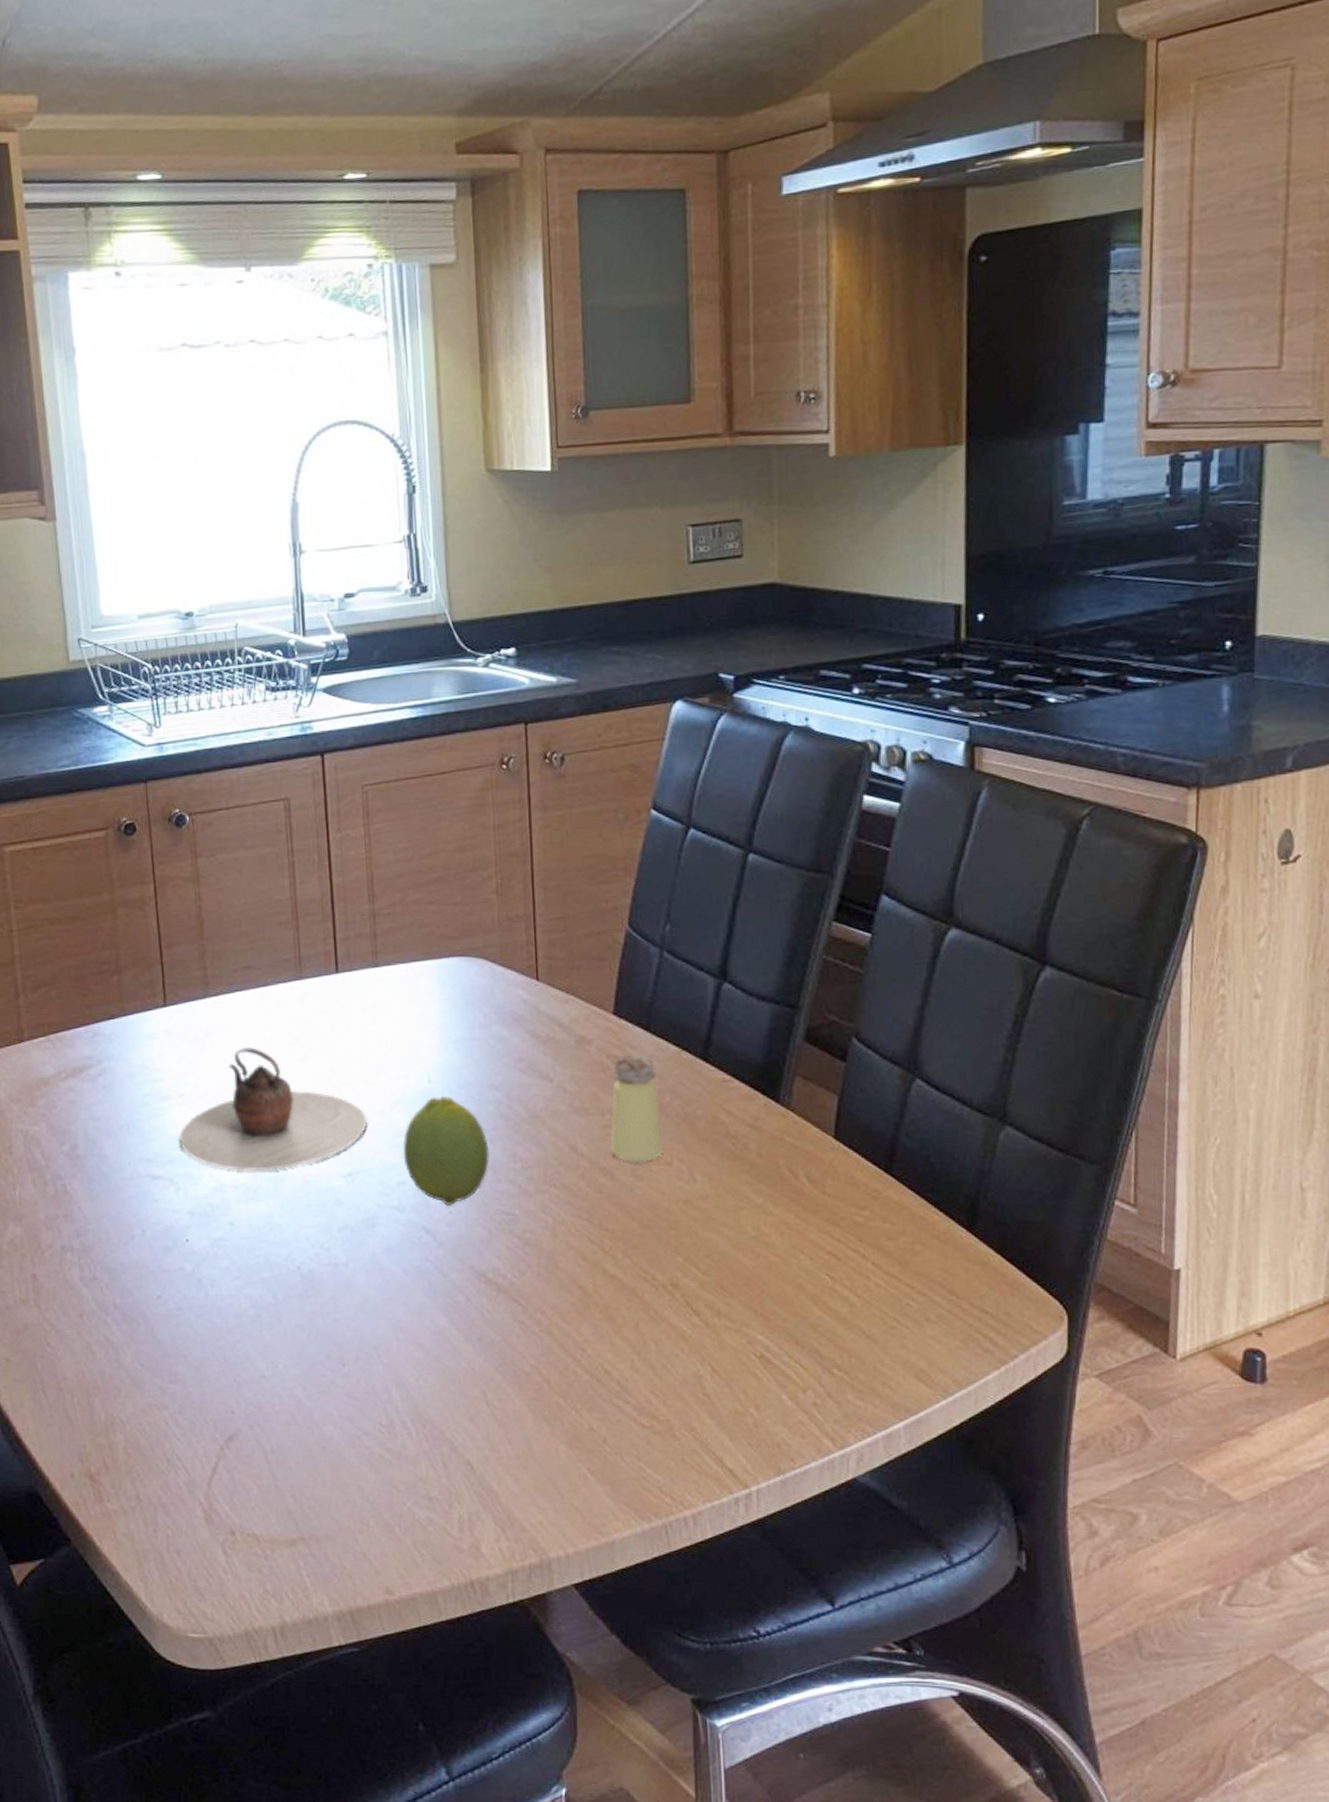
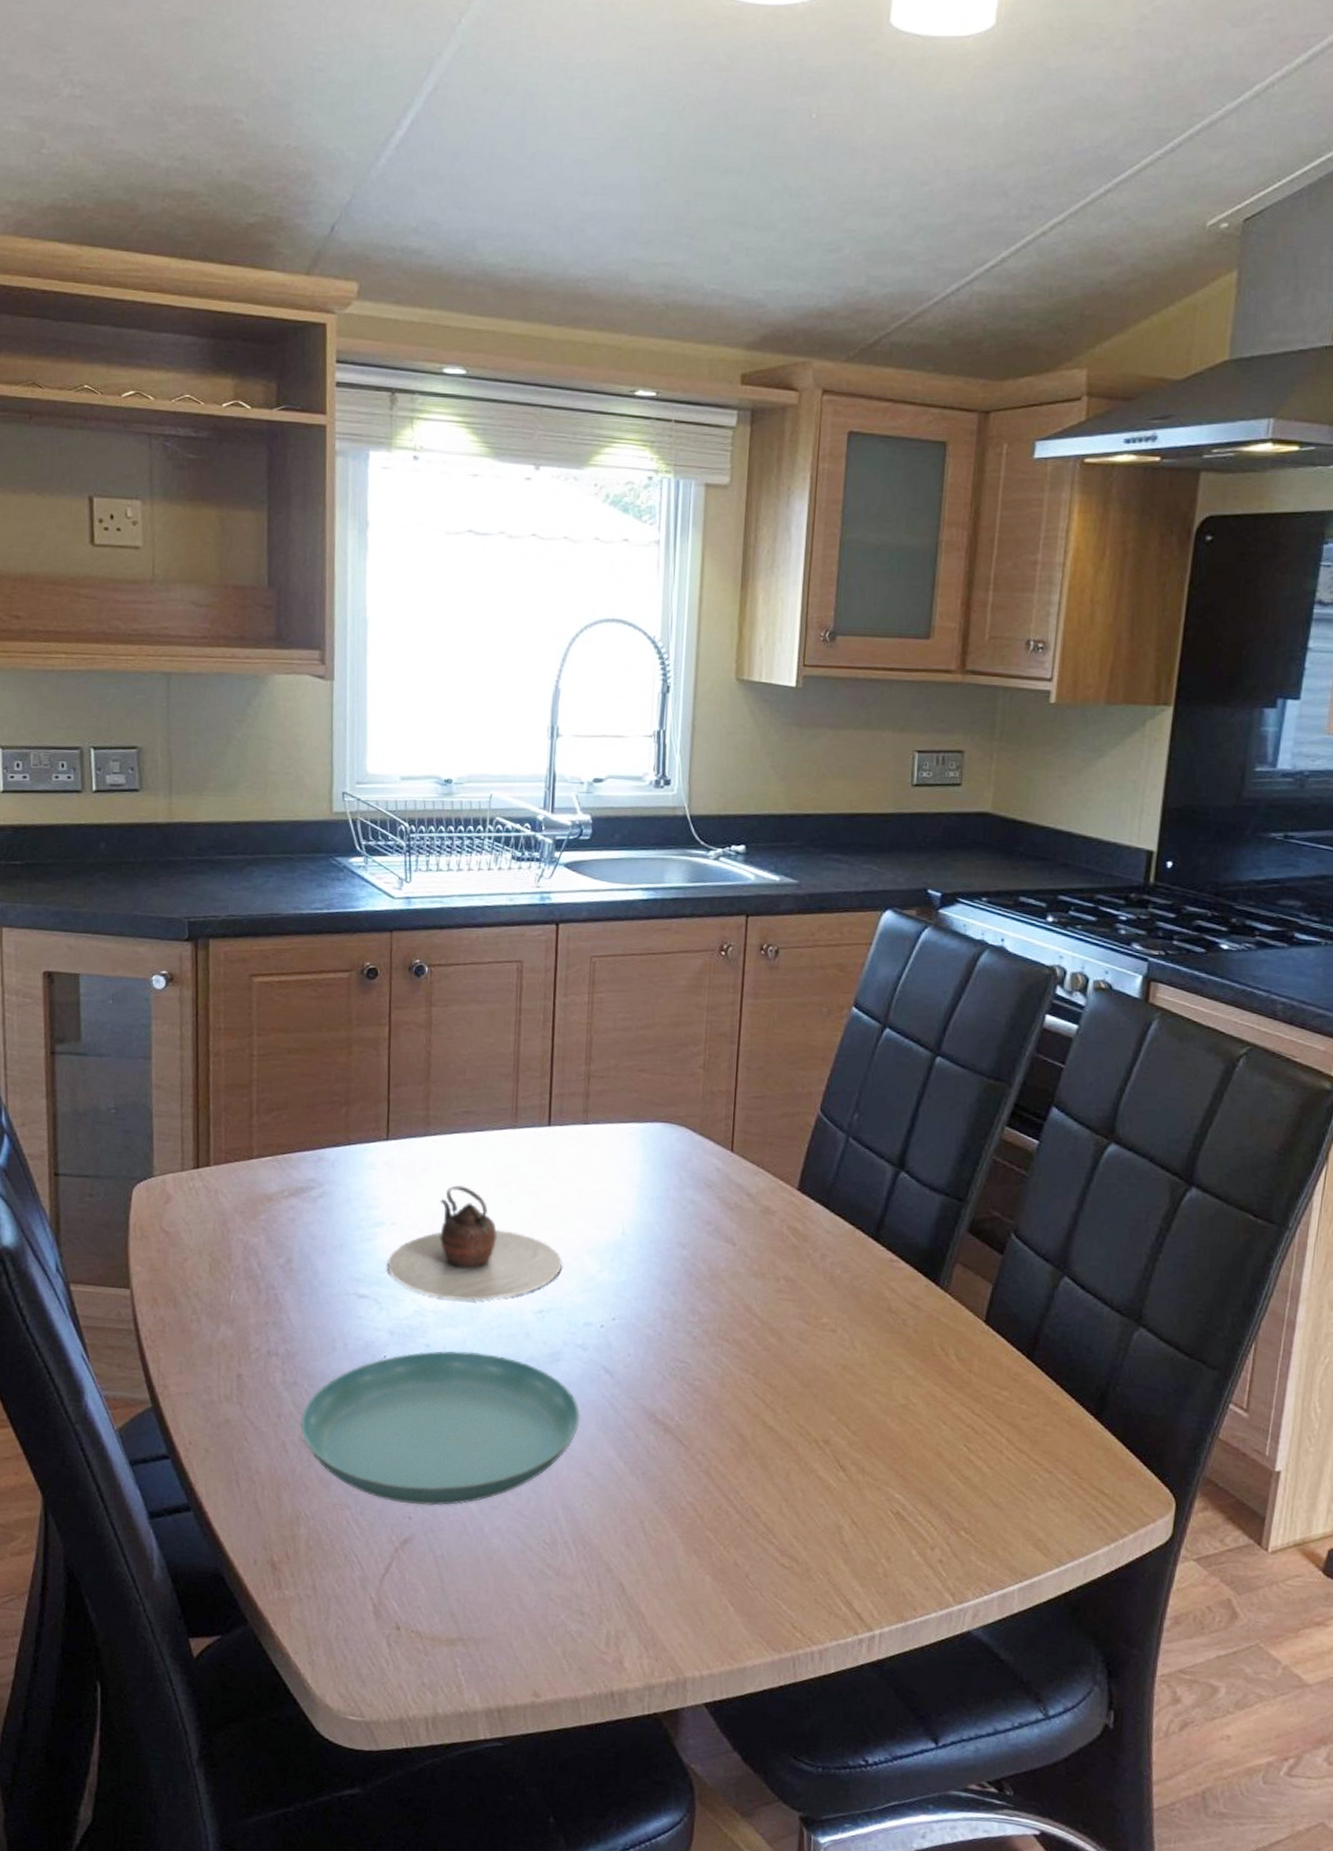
saucer: none [104,1225,405,1398] -> present [300,1351,580,1506]
fruit: present [403,1096,490,1206] -> none [591,1248,672,1349]
saltshaker: present [610,1055,664,1163] -> none [781,1228,831,1328]

